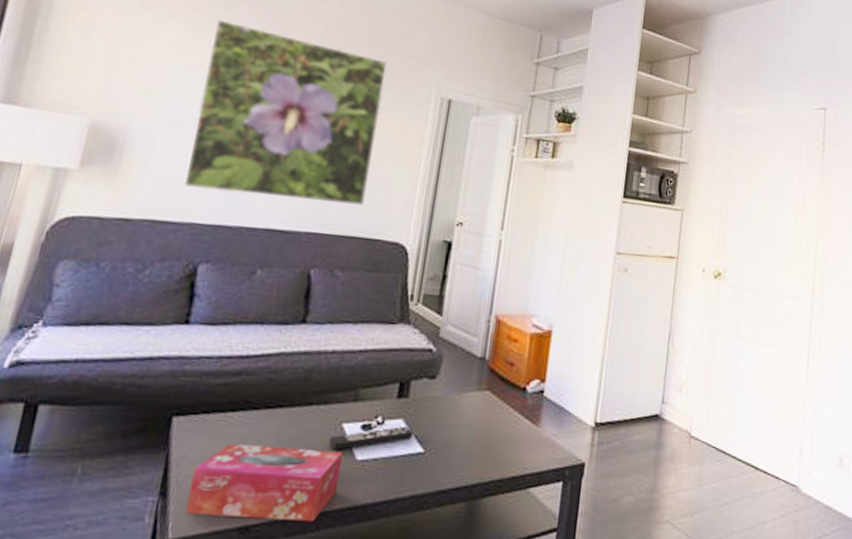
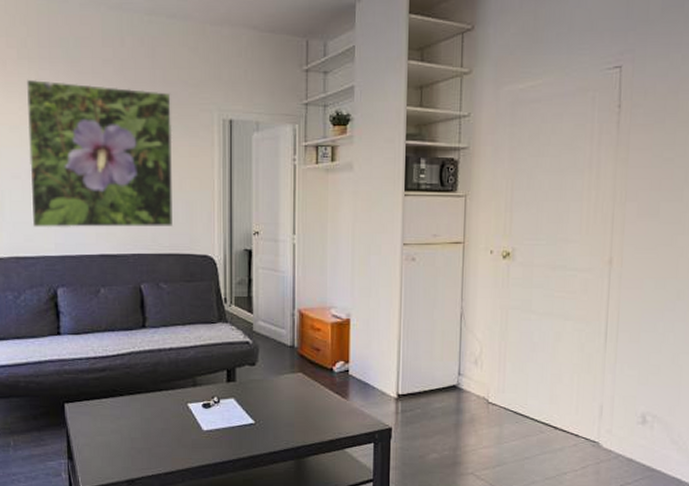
tissue box: present [185,444,343,523] -> none [87,422,193,476]
remote control: present [329,426,414,450] -> none [180,404,244,423]

